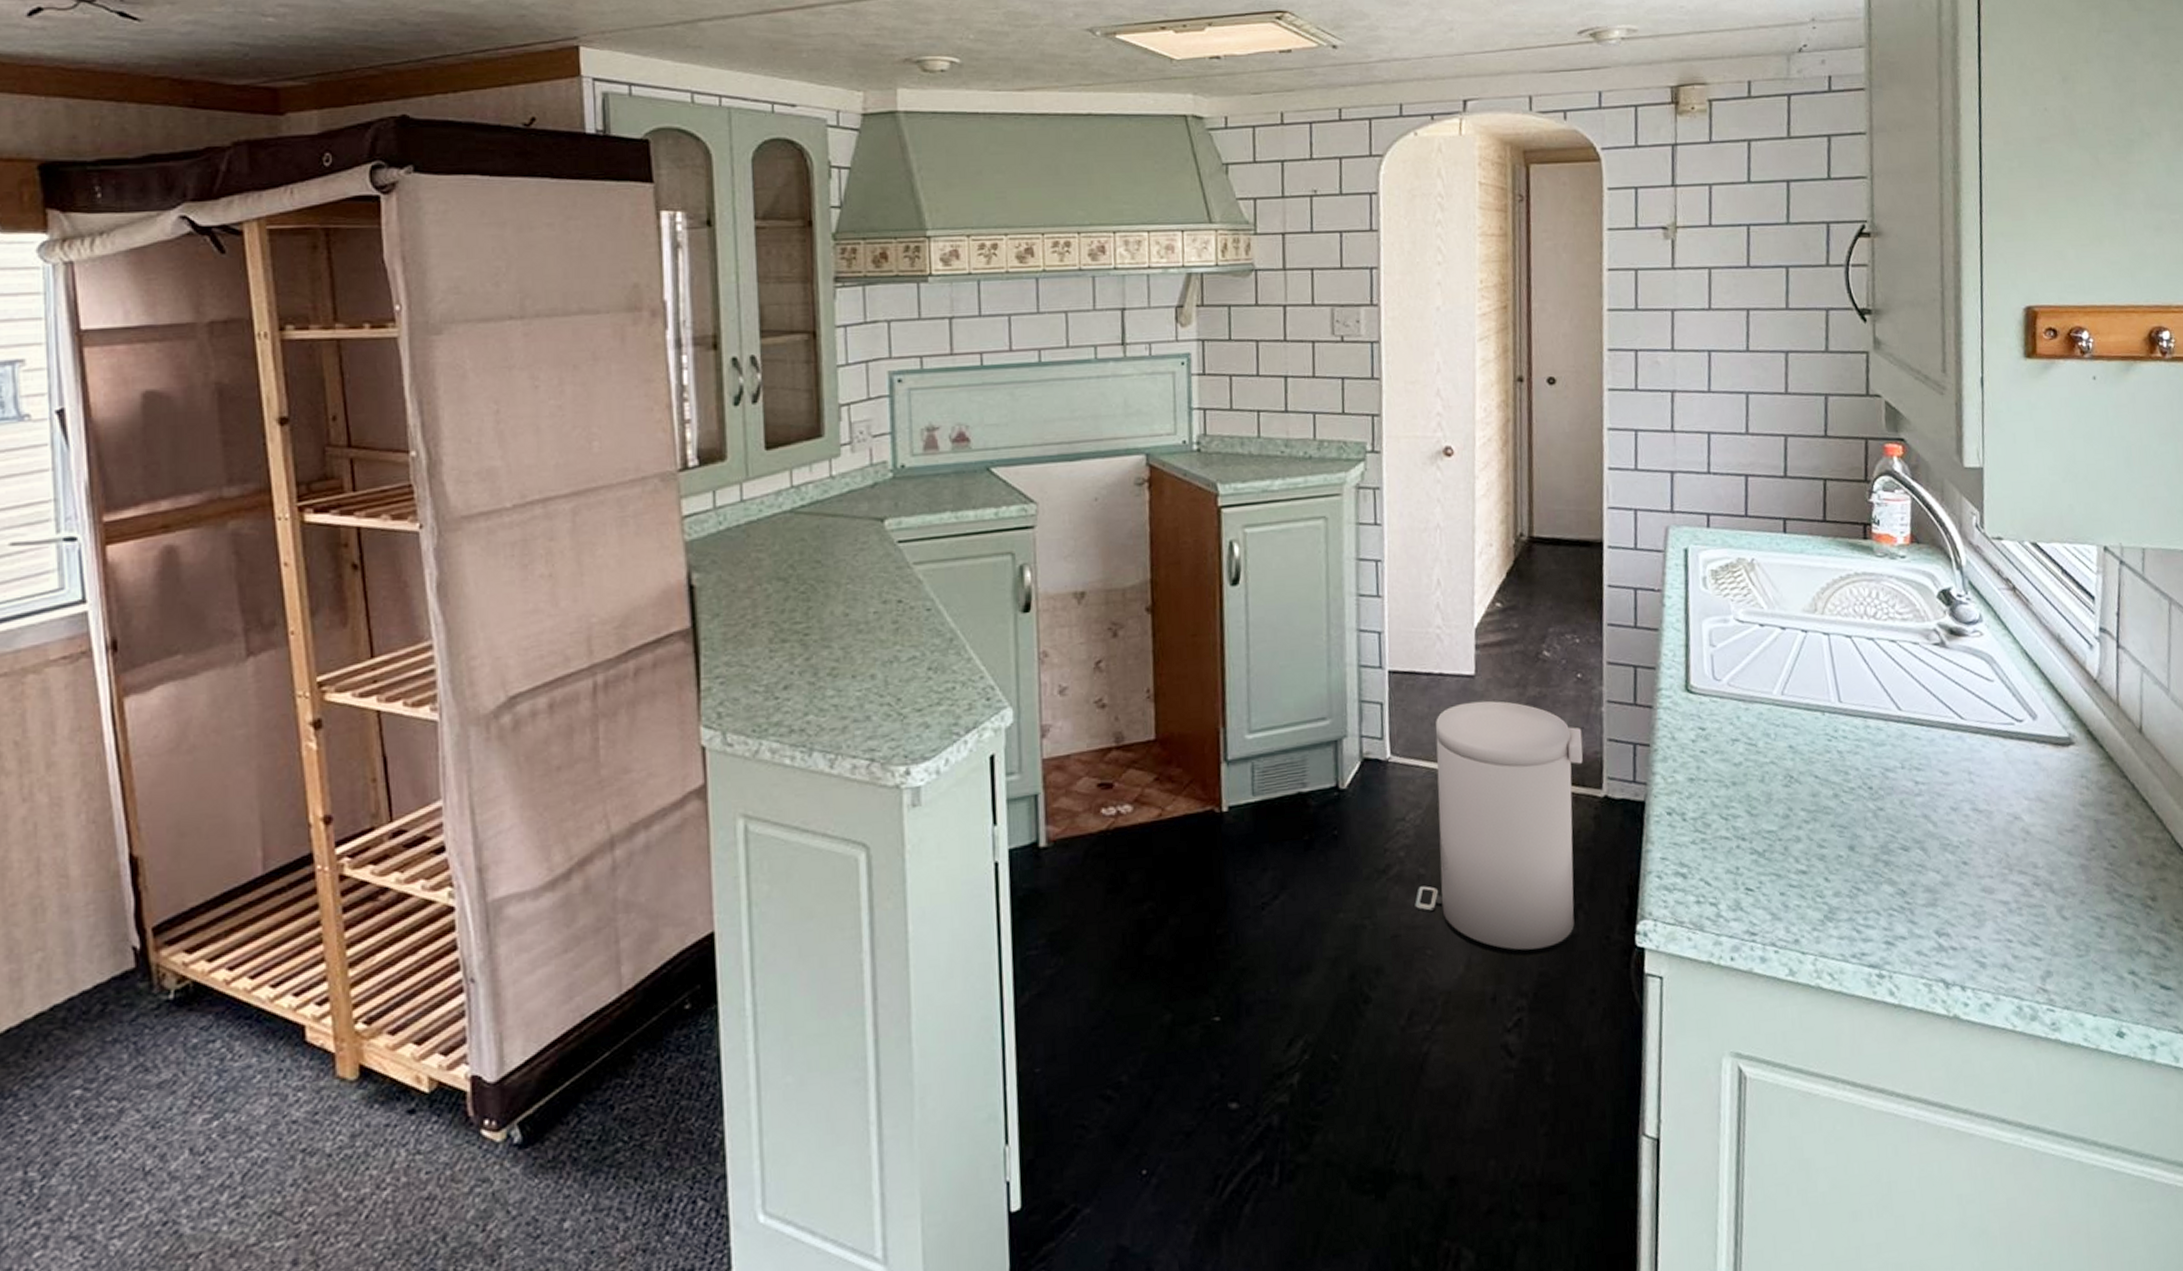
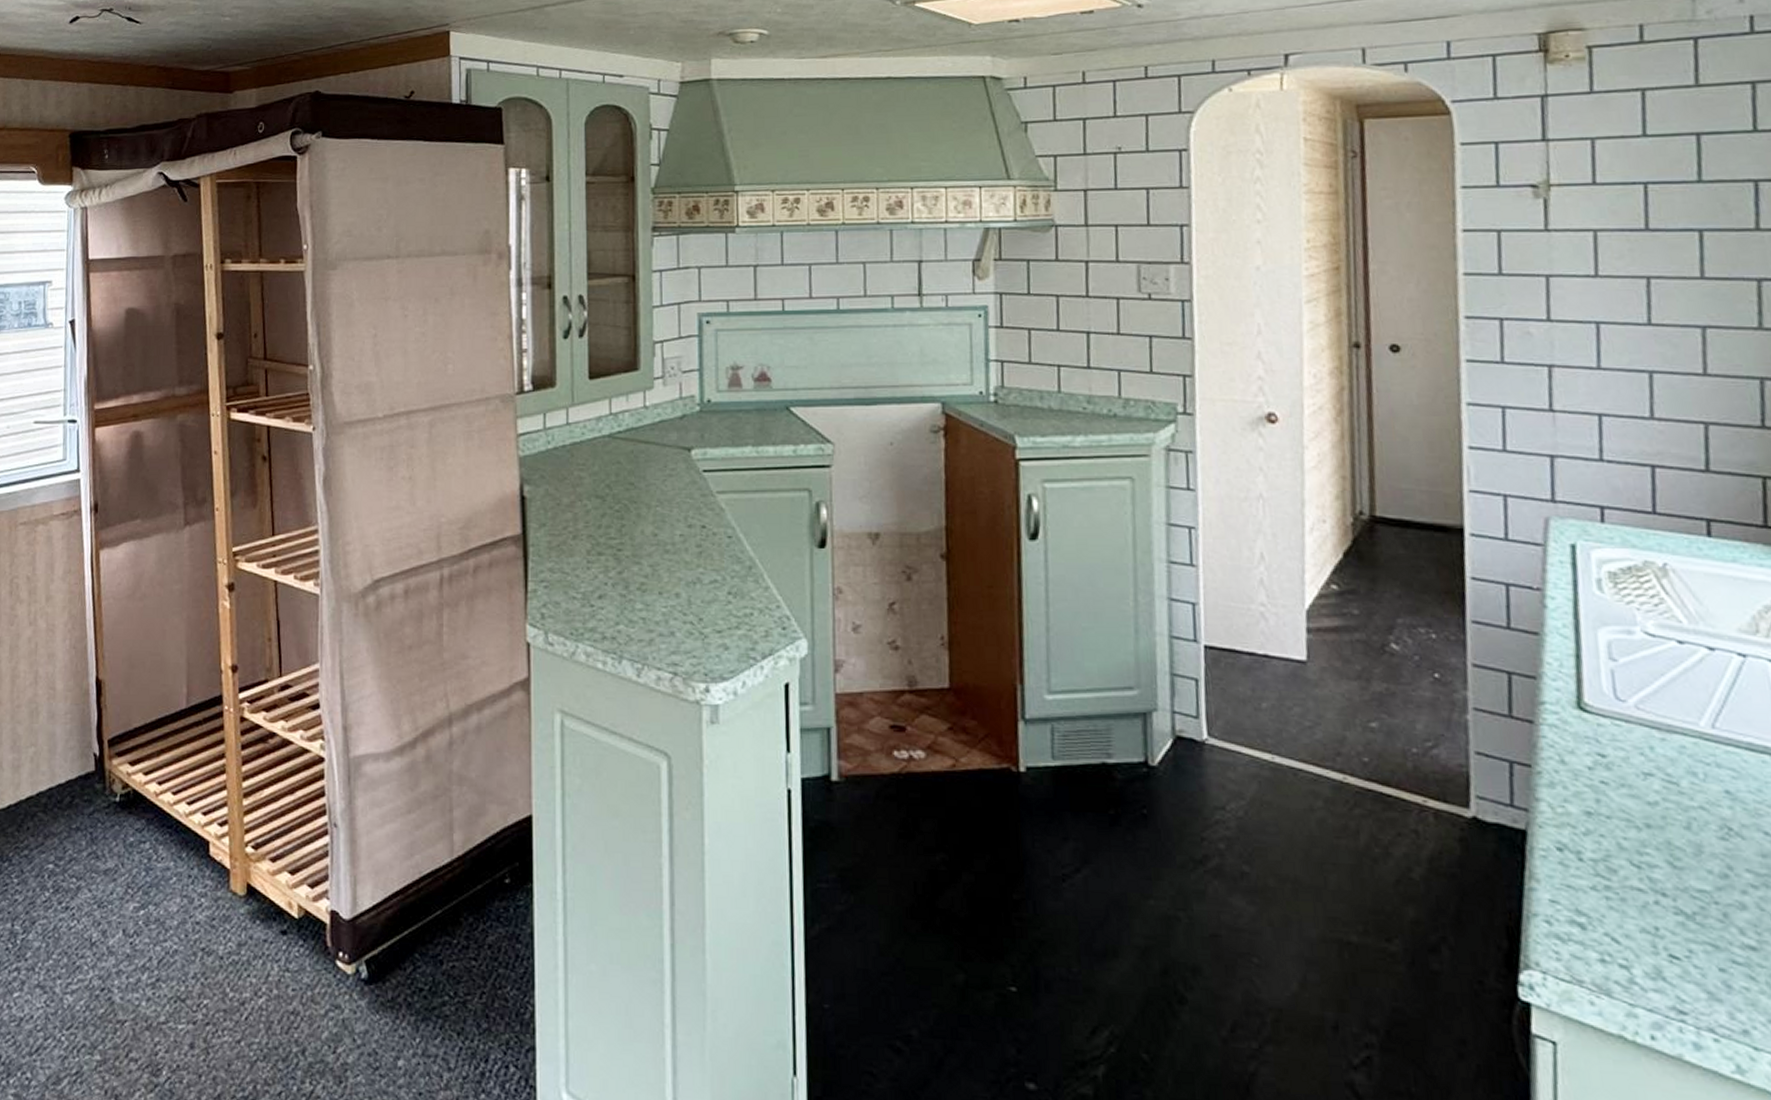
pedal bin: present [1414,700,1583,956] -> none [1237,690,1444,987]

